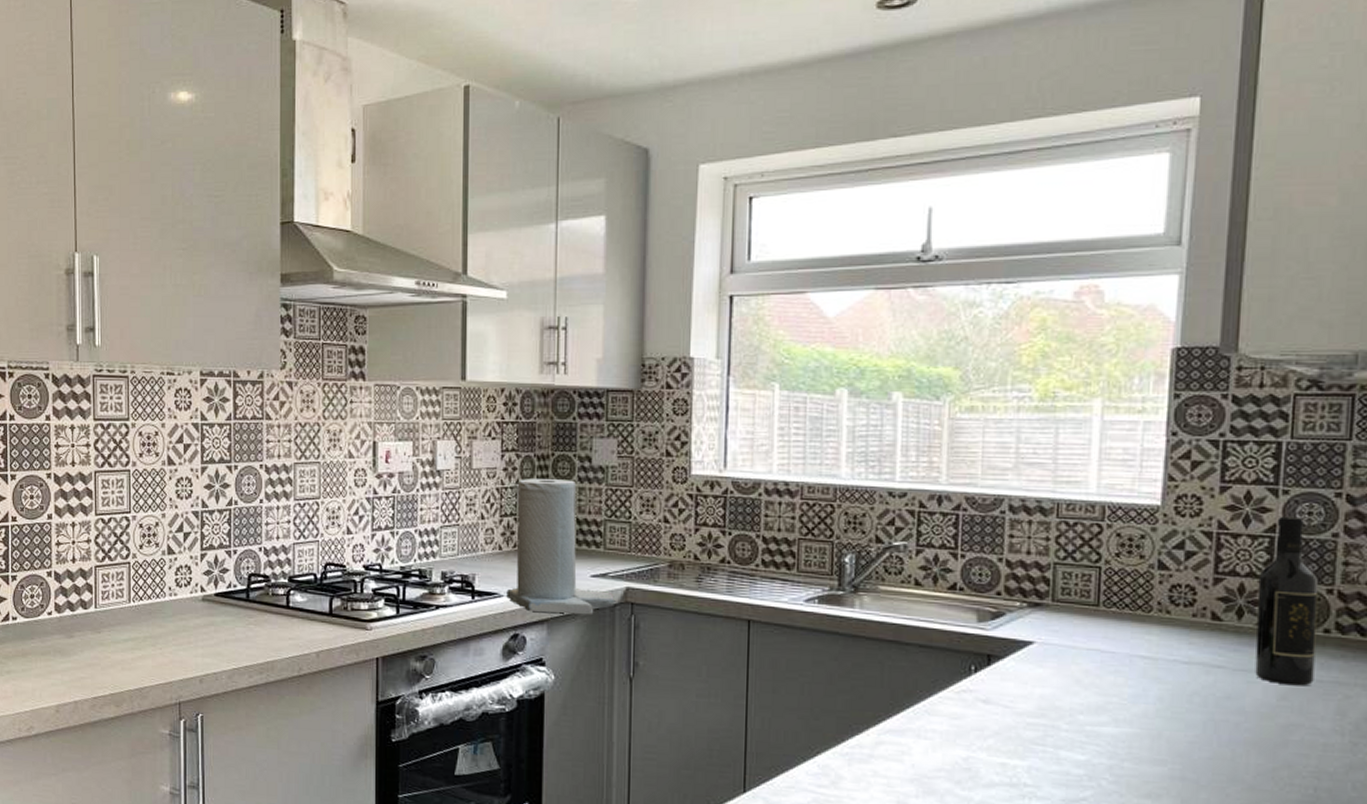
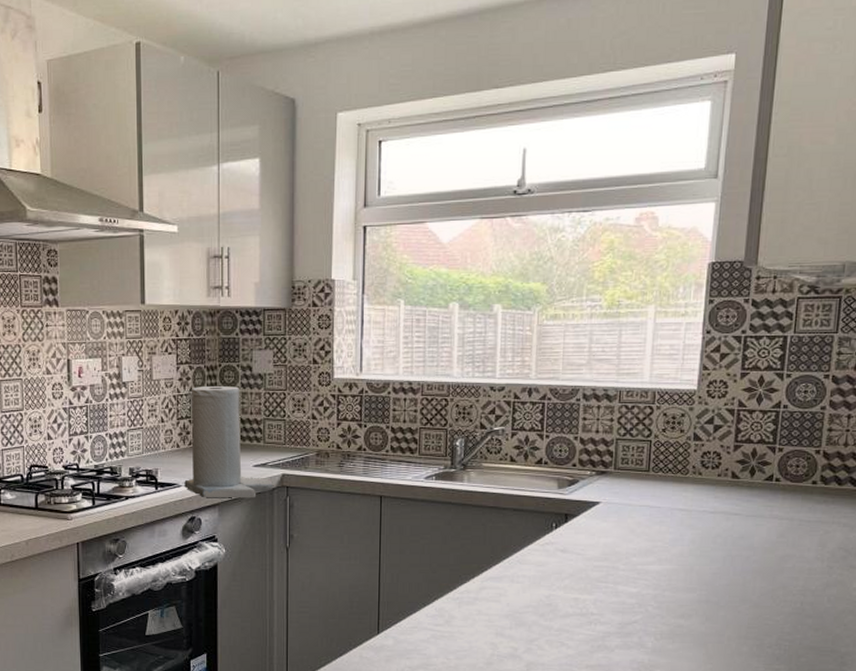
wine bottle: present [1255,516,1319,686] -> none [762,394,810,526]

